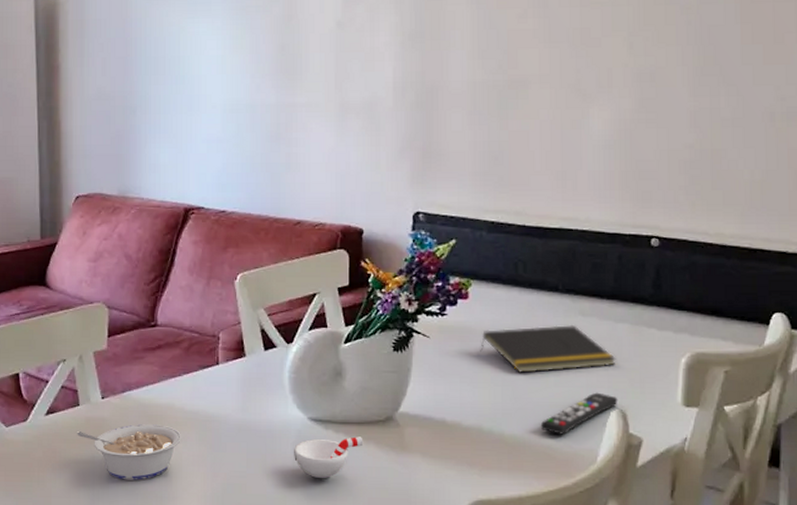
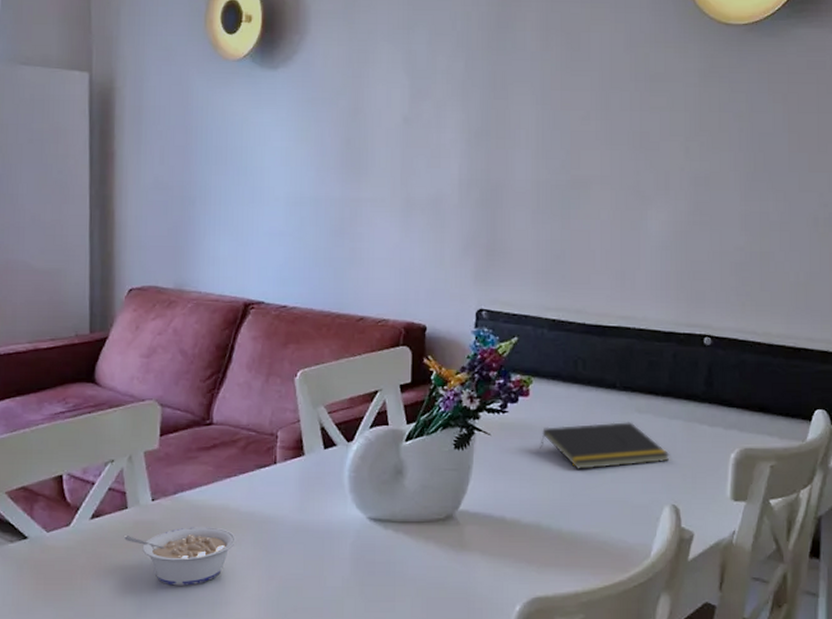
cup: present [294,436,364,479] -> none [352,536,423,580]
remote control: present [540,392,618,435] -> none [597,488,671,530]

